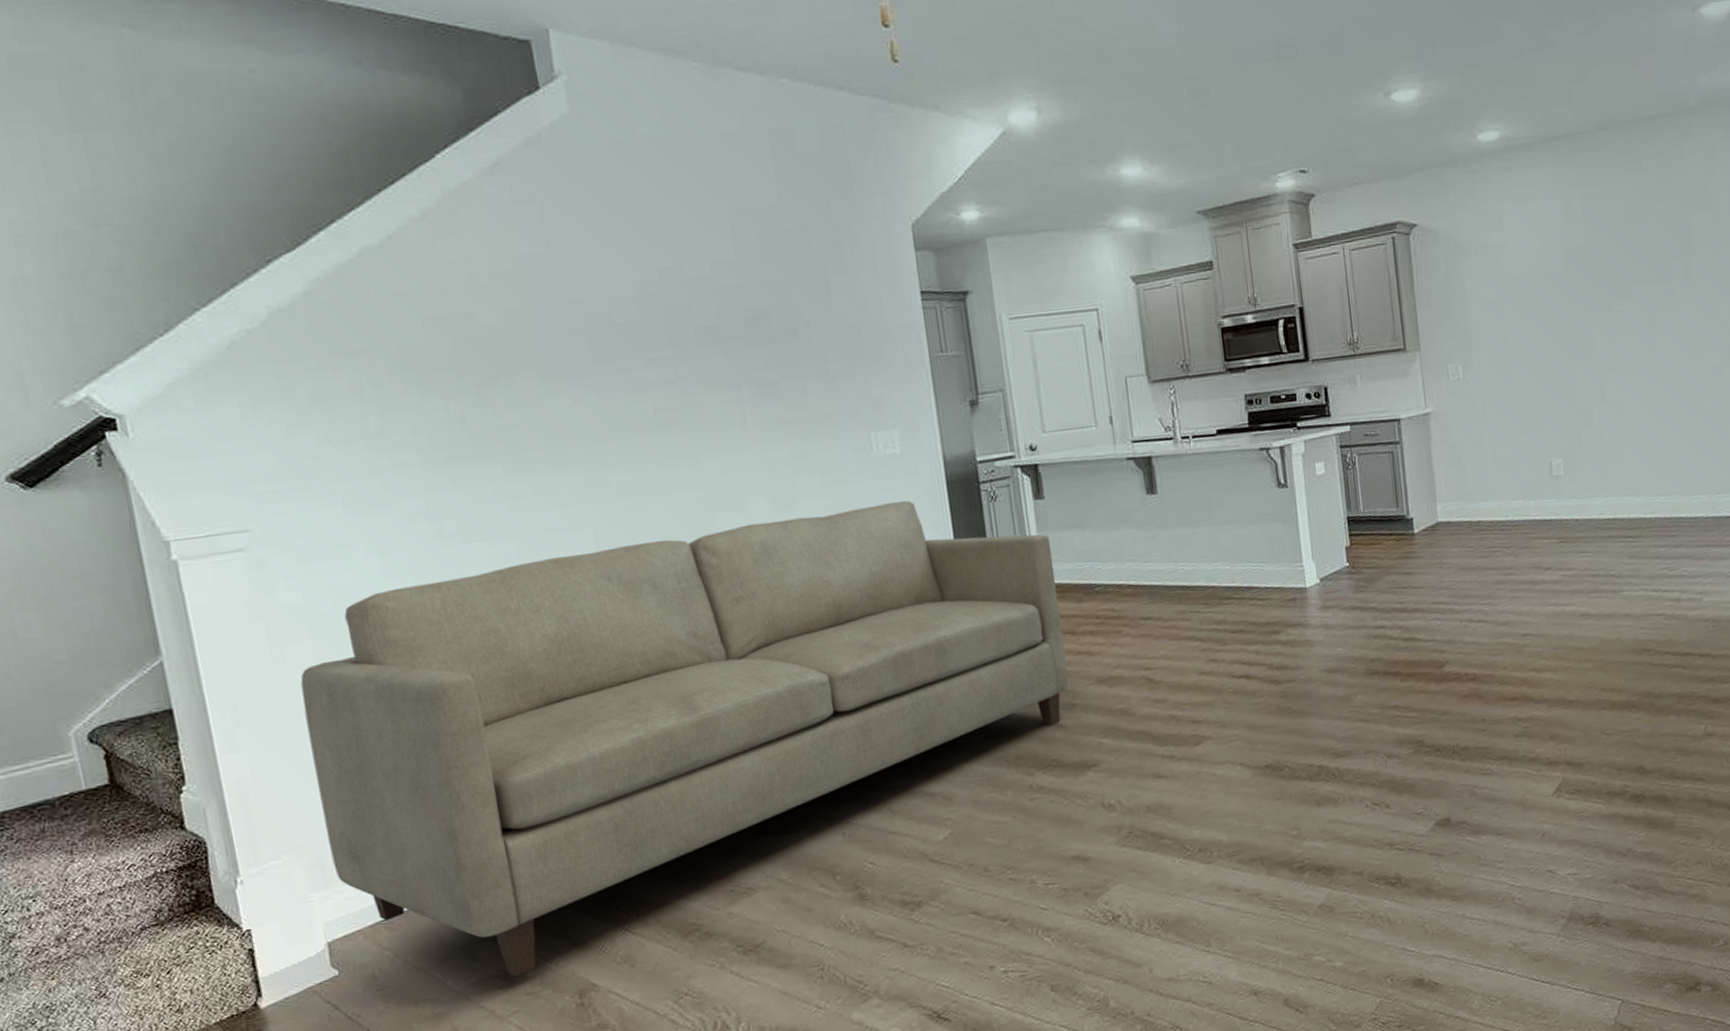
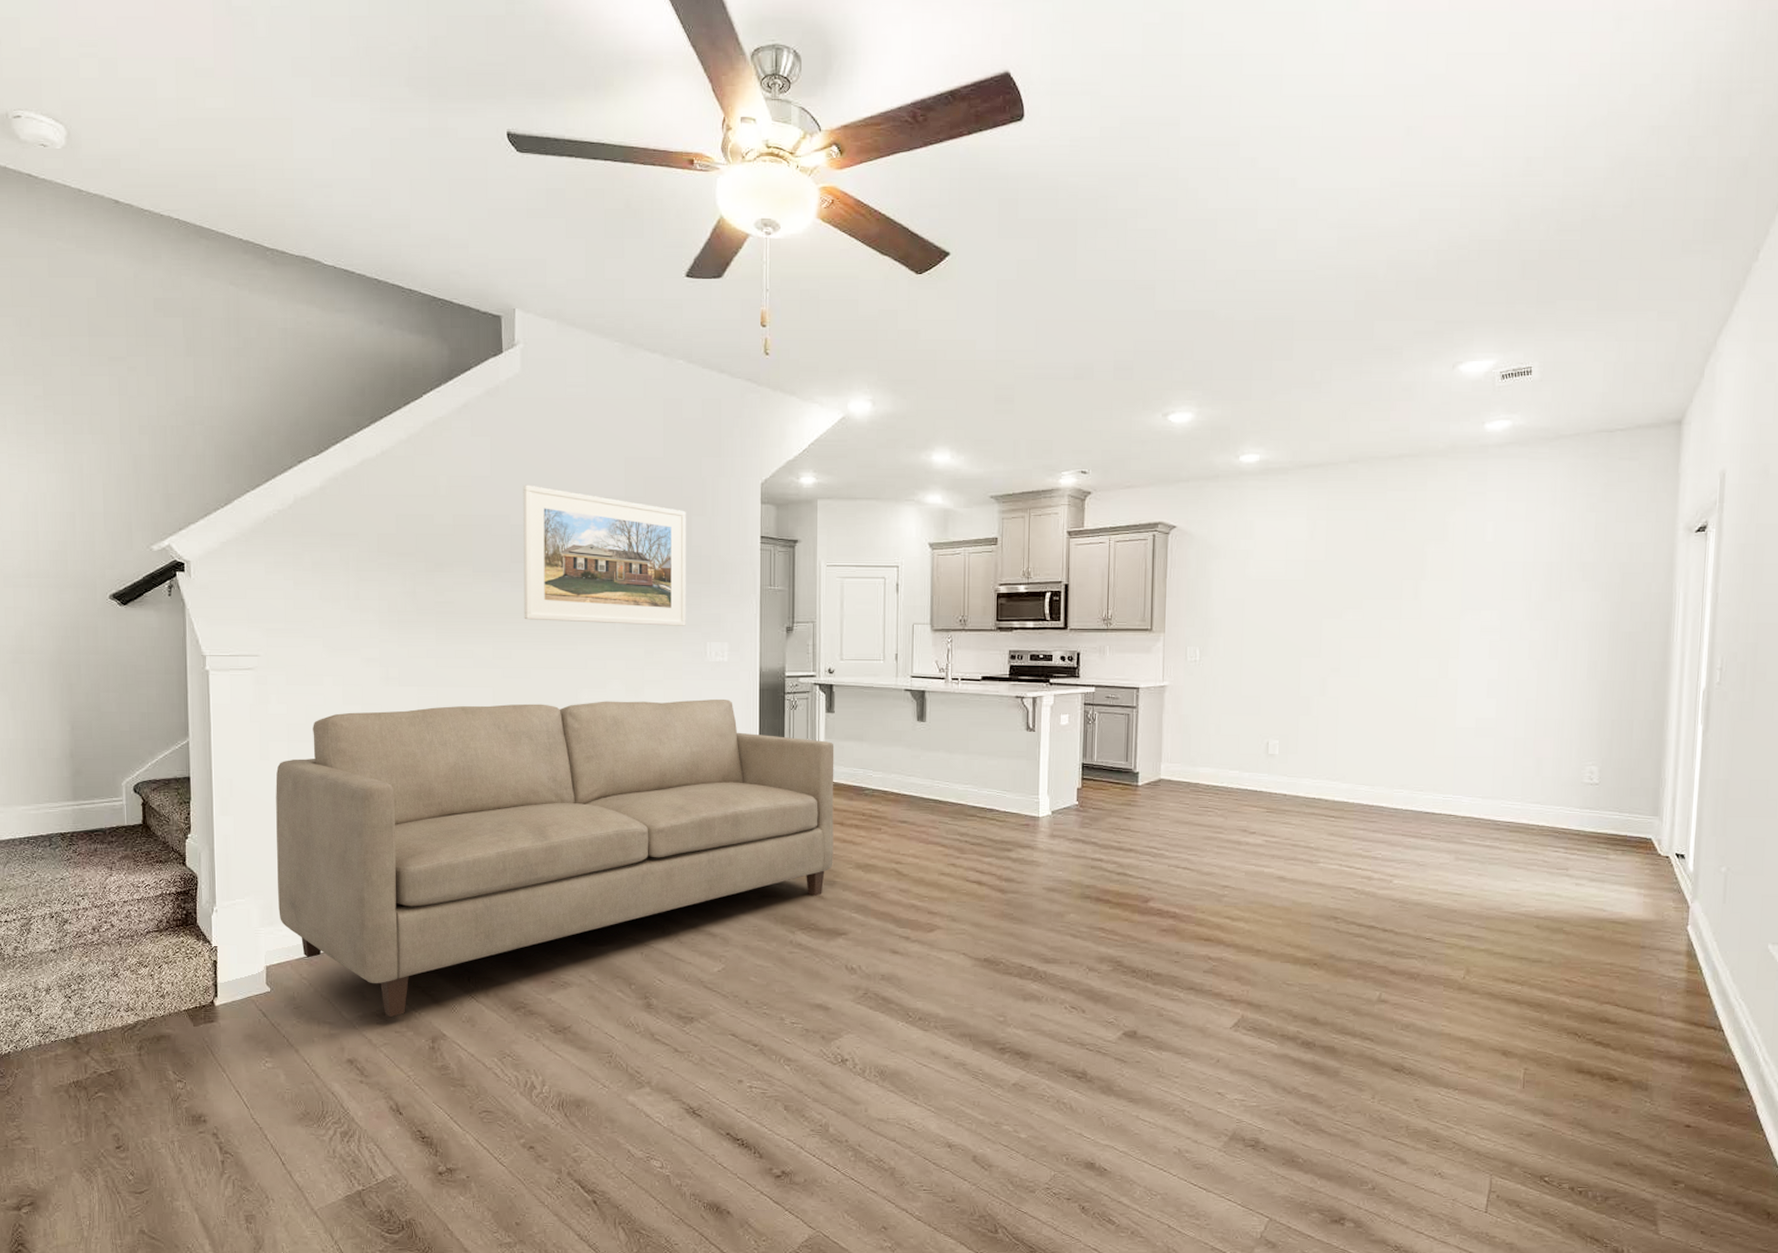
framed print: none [595,258,840,435] -> present [523,485,686,626]

